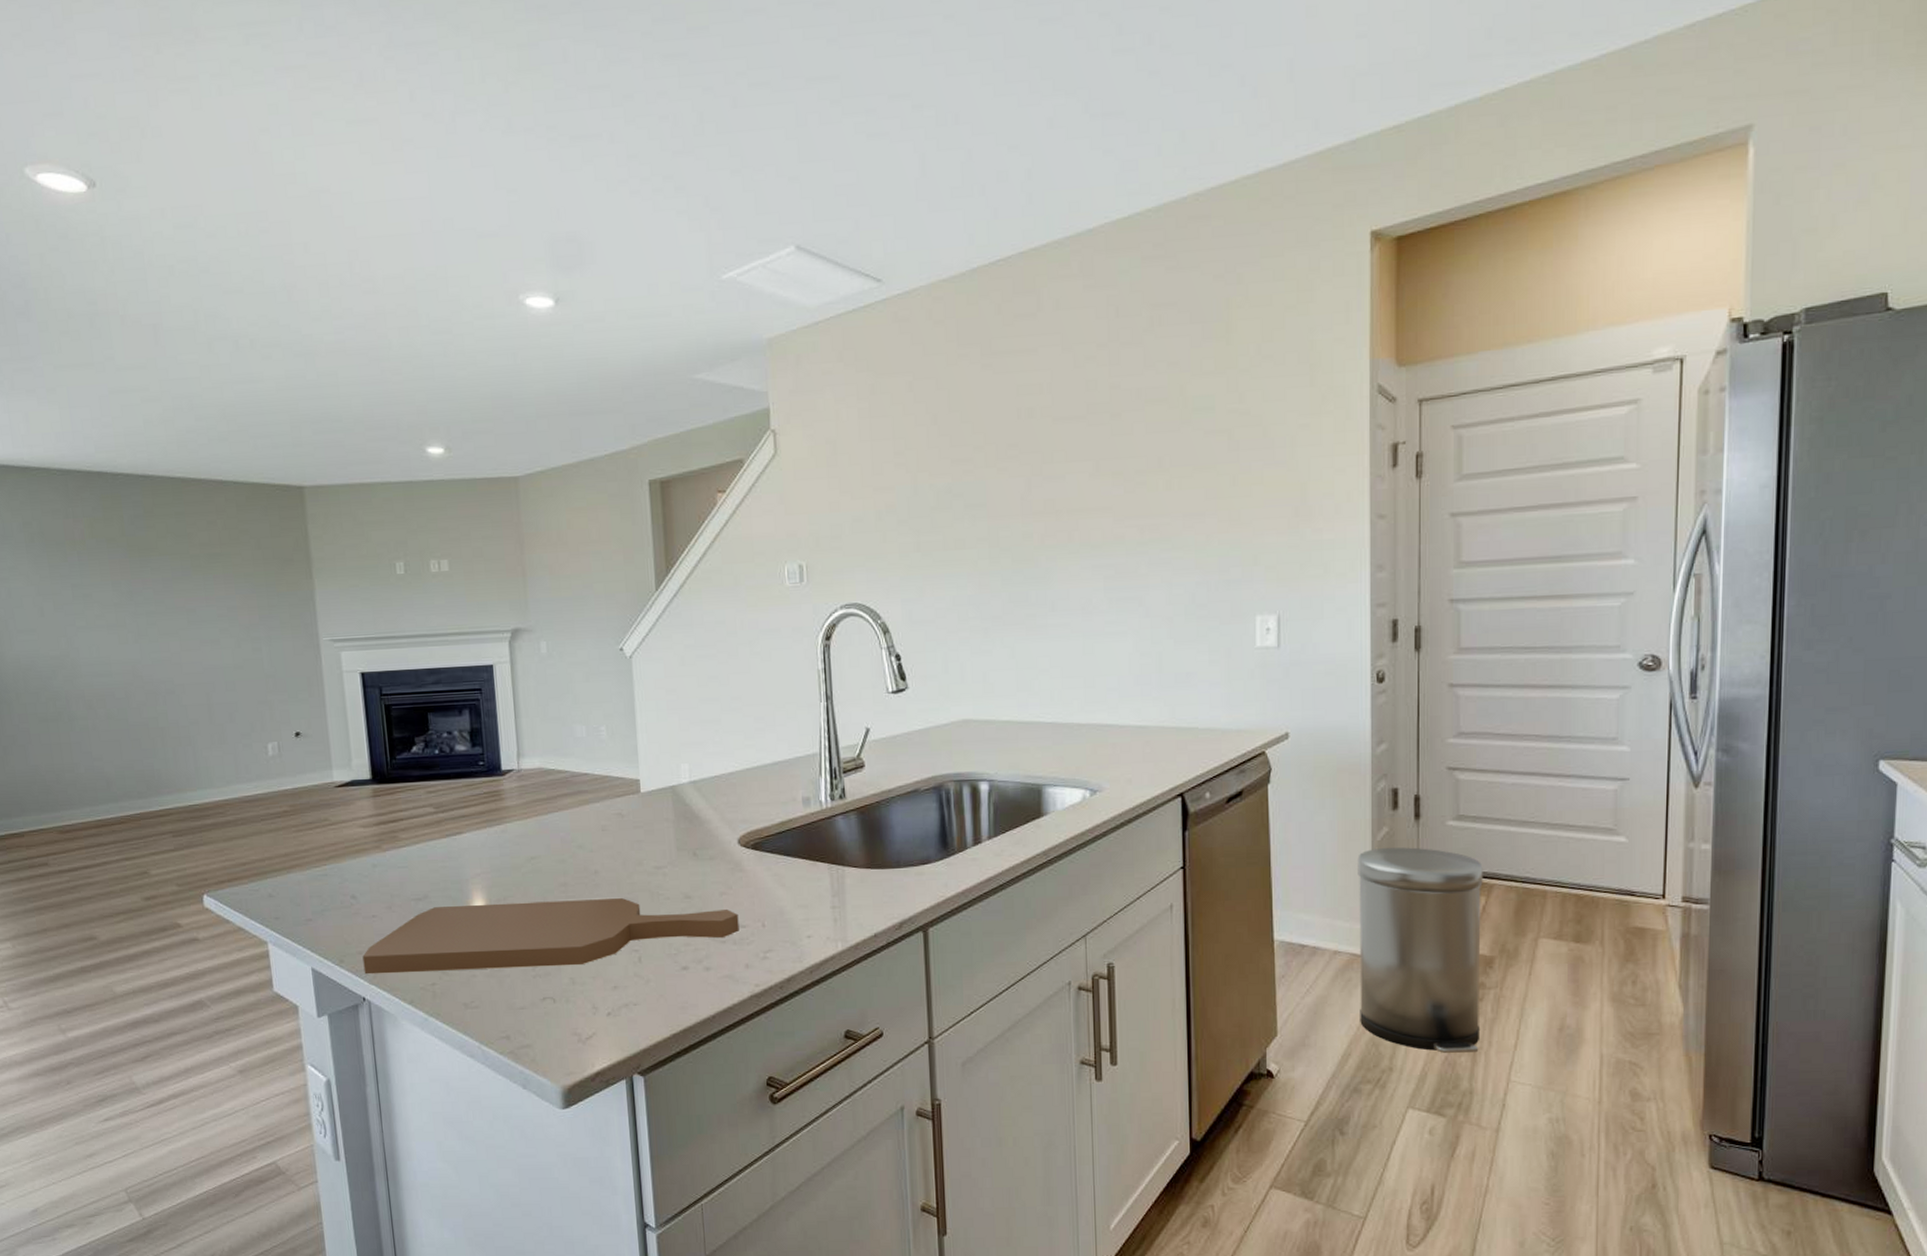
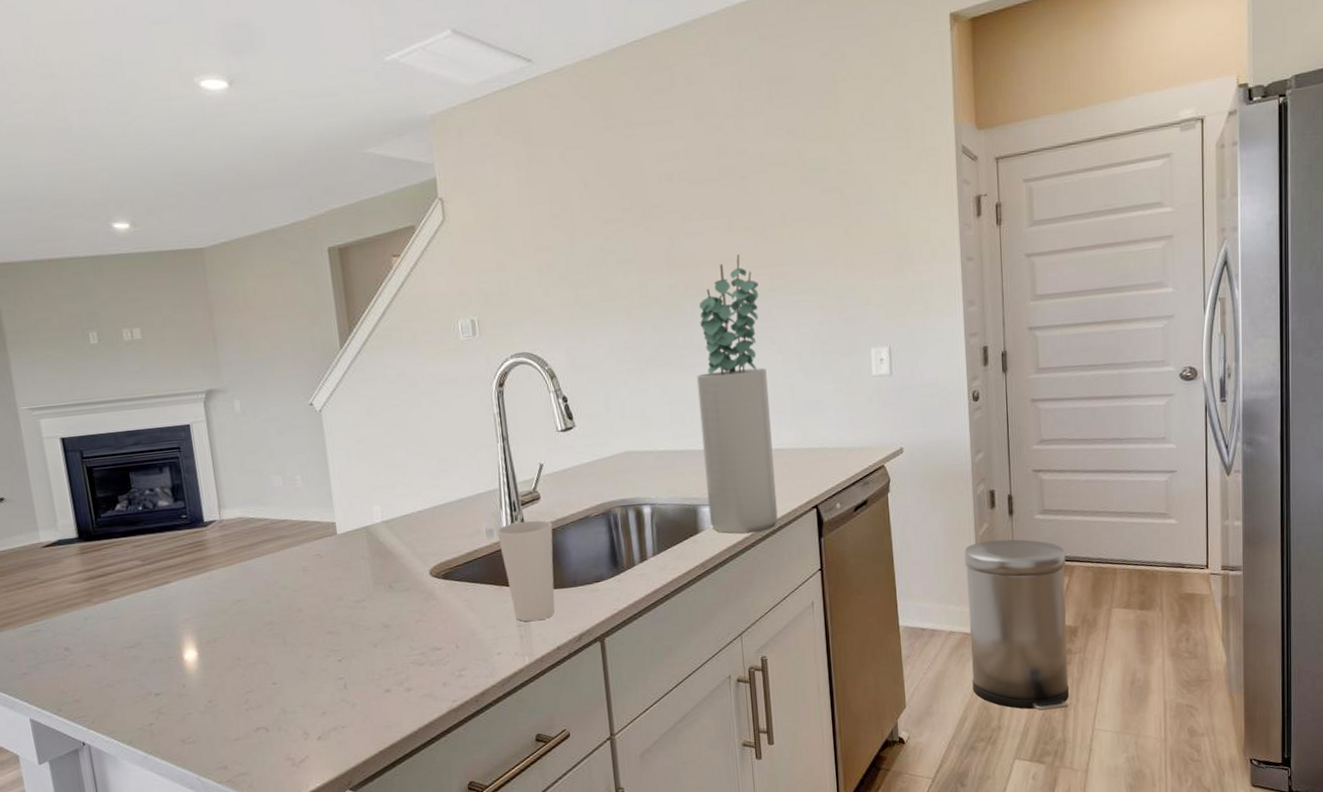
cutting board: present [362,898,739,975] -> none [79,631,436,721]
cup: none [814,790,877,904] -> present [497,520,555,622]
vase: none [1048,502,1135,821] -> present [696,254,778,534]

